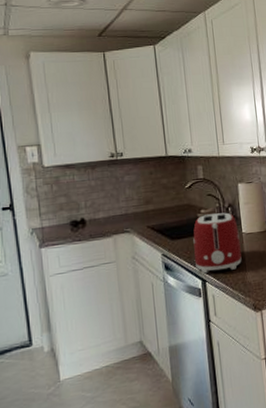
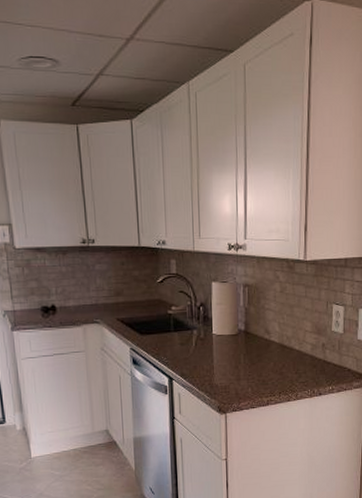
toaster: present [193,212,242,274] -> none [162,311,210,372]

